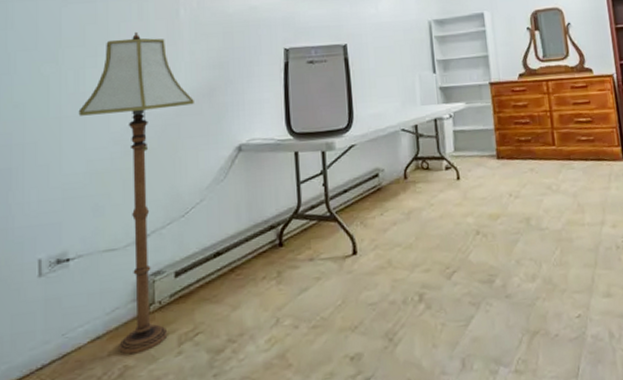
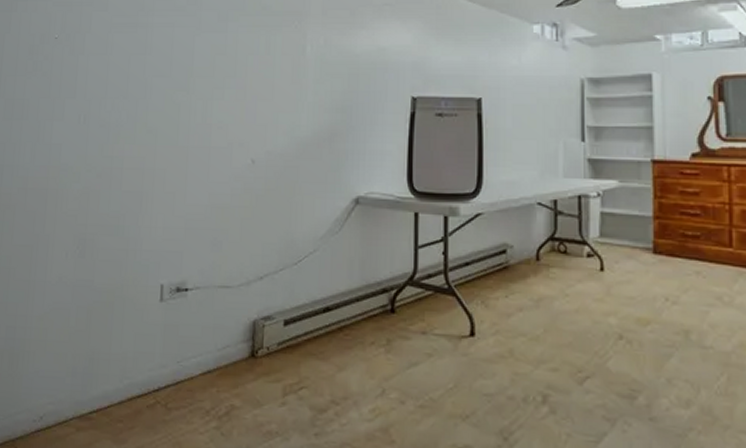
floor lamp: present [78,31,194,355] -> none [204,65,314,396]

